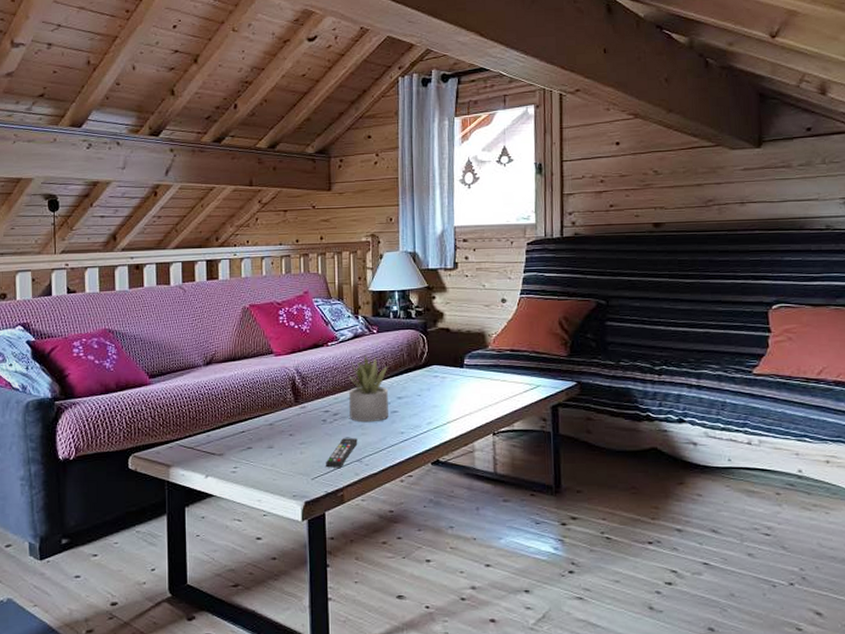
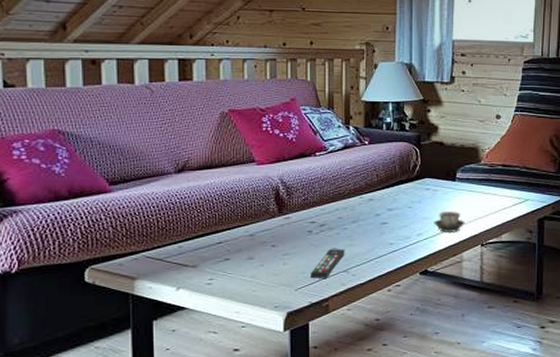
succulent plant: present [347,354,388,422] -> none [336,166,379,233]
cup: none [443,399,475,421] -> present [434,211,465,232]

